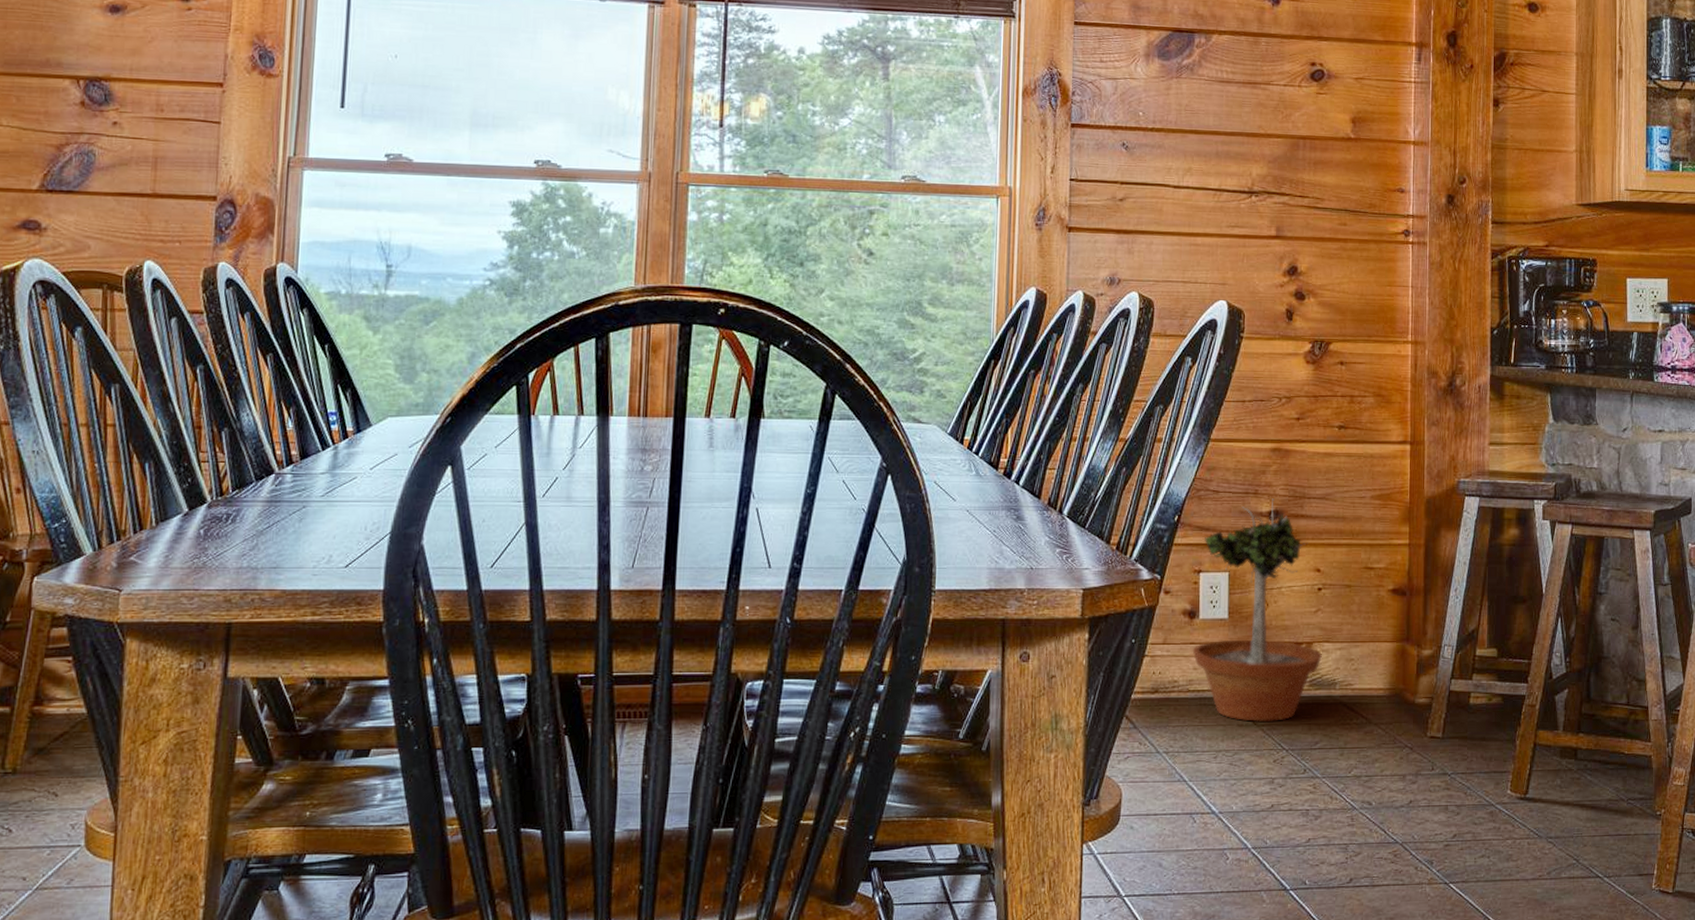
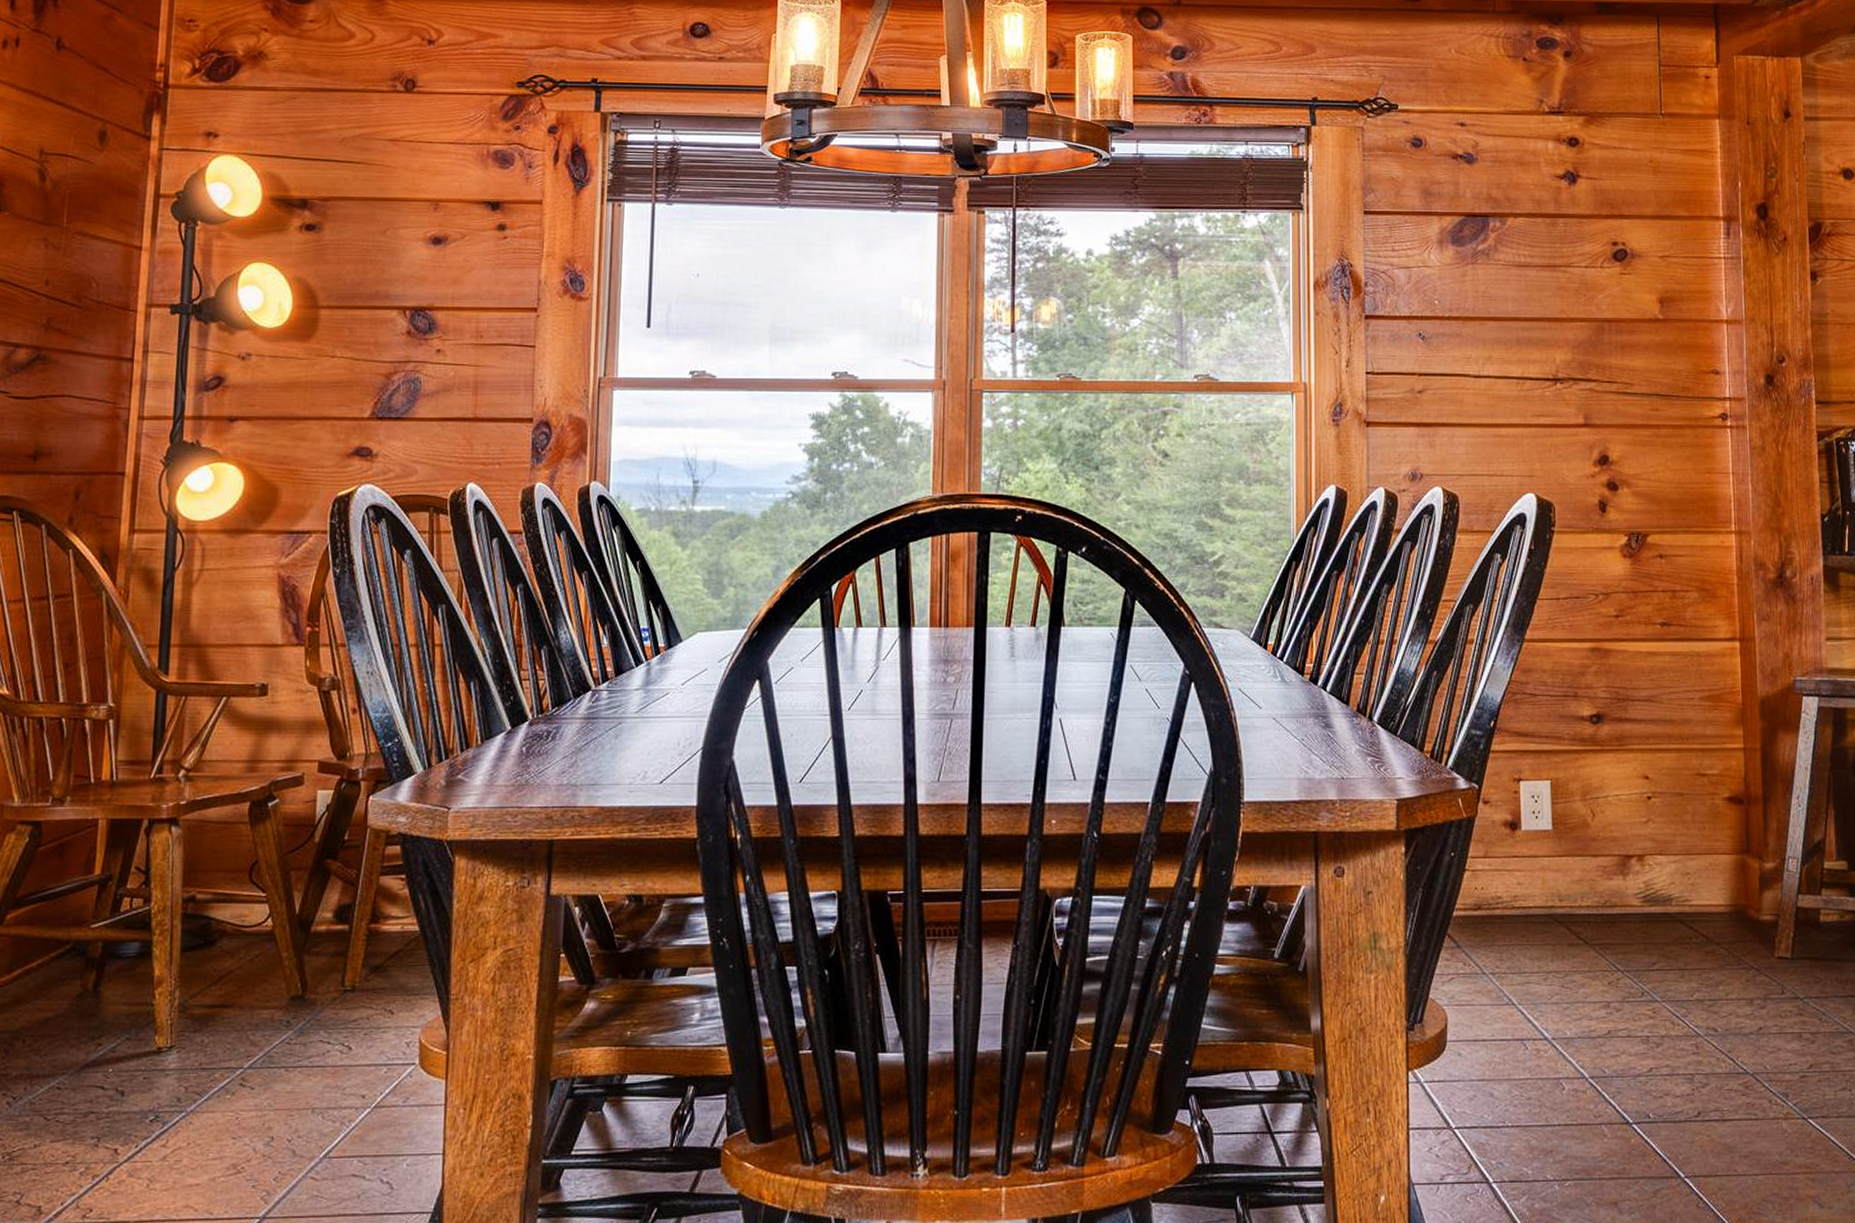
potted tree: present [1192,498,1322,722] -> none [1515,701,1655,941]

